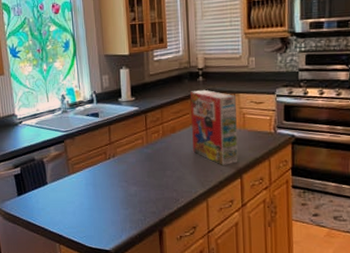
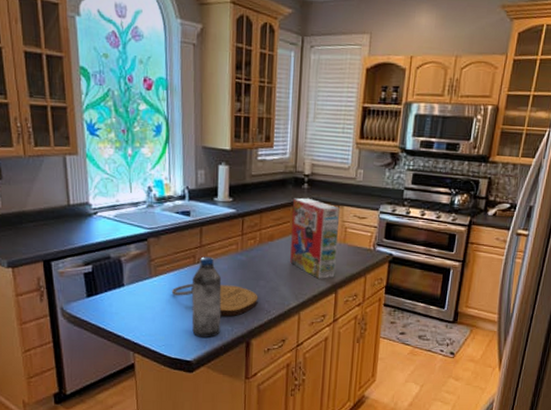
cutting board: none [87,177,167,207] -> present [171,283,258,317]
water bottle: none [105,152,135,227] -> present [191,256,222,338]

